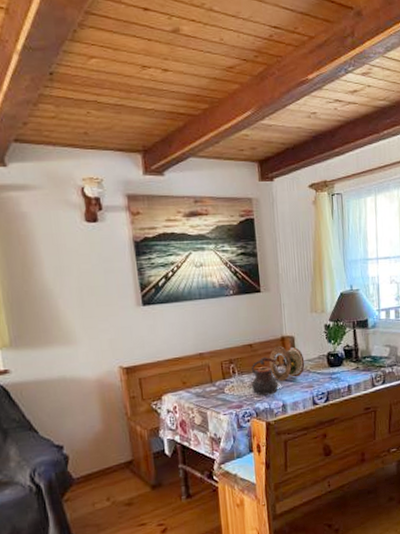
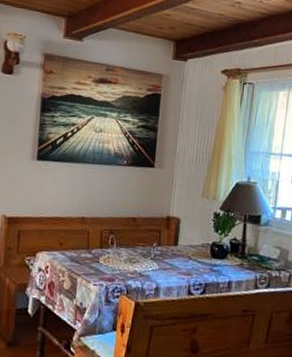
teapot: present [251,356,279,396] -> none [127,233,160,274]
wooden bowl: present [269,345,305,381] -> none [149,224,187,263]

